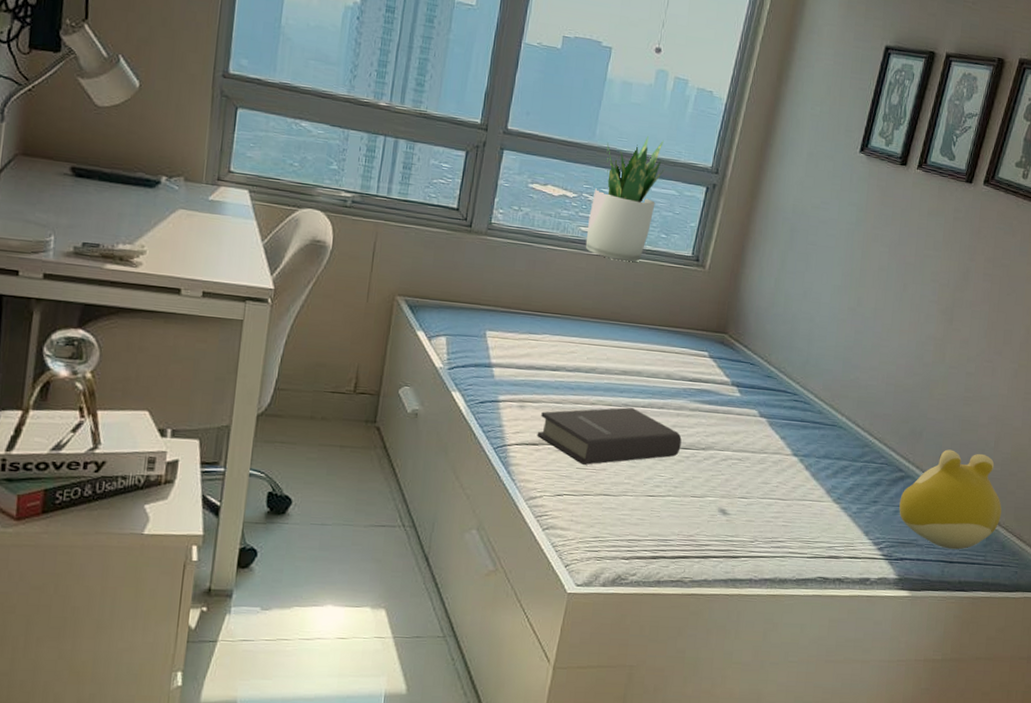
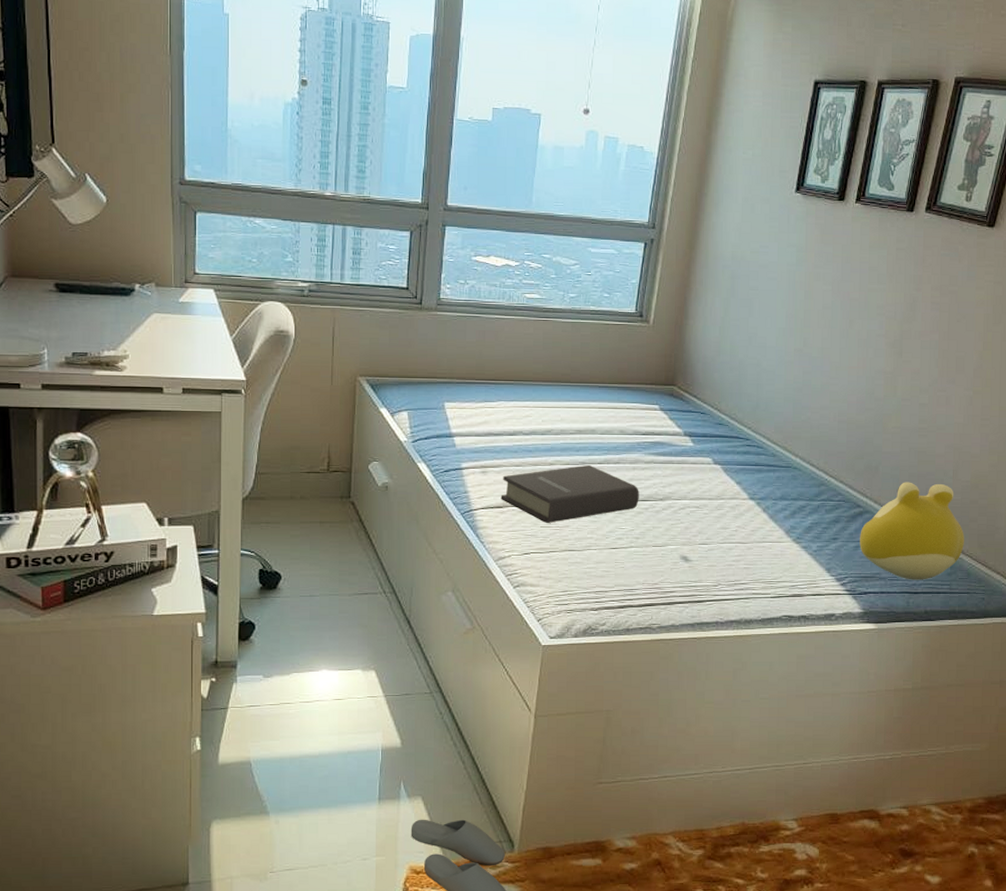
planter: present [585,135,665,262] -> none [531,197,602,324]

